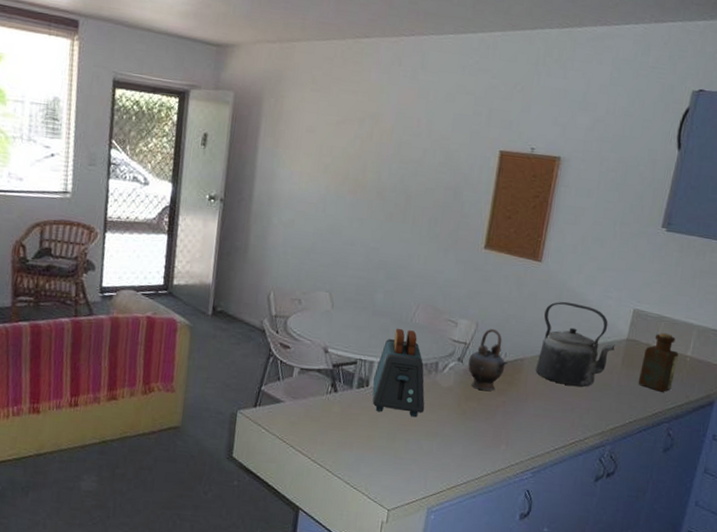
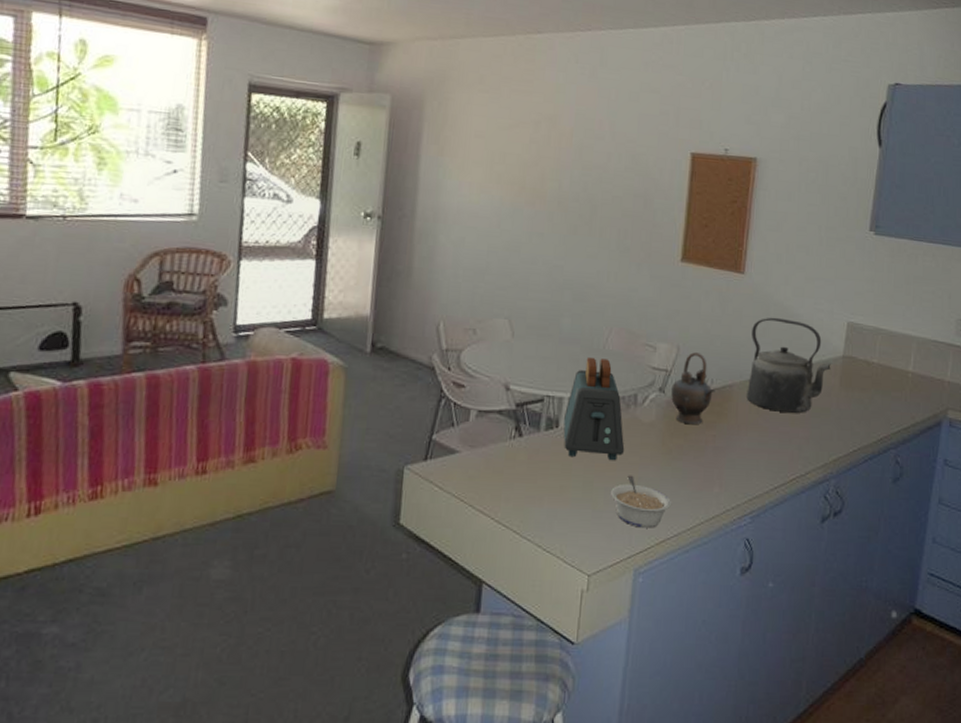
legume: none [411,430,463,476] -> present [611,475,671,528]
bottle: present [638,332,678,392] -> none [859,346,899,414]

